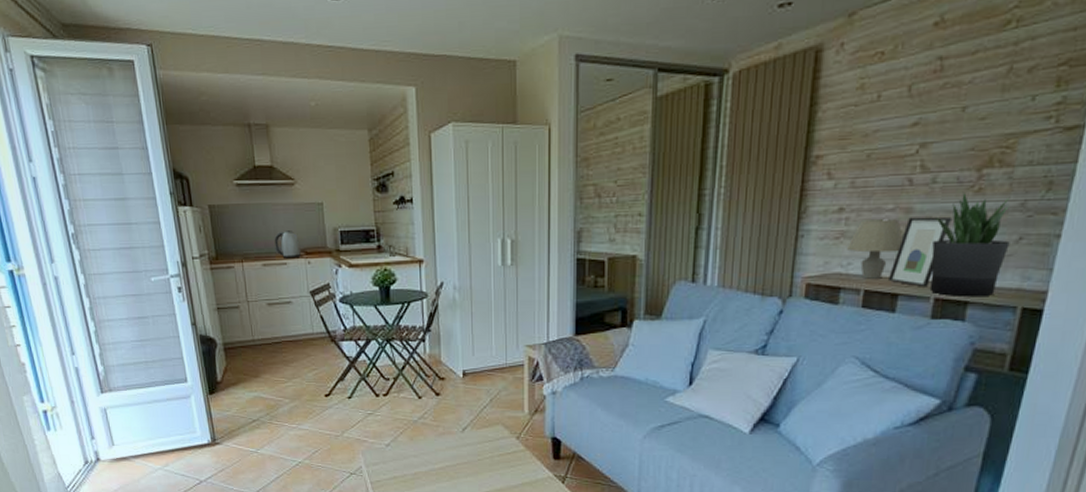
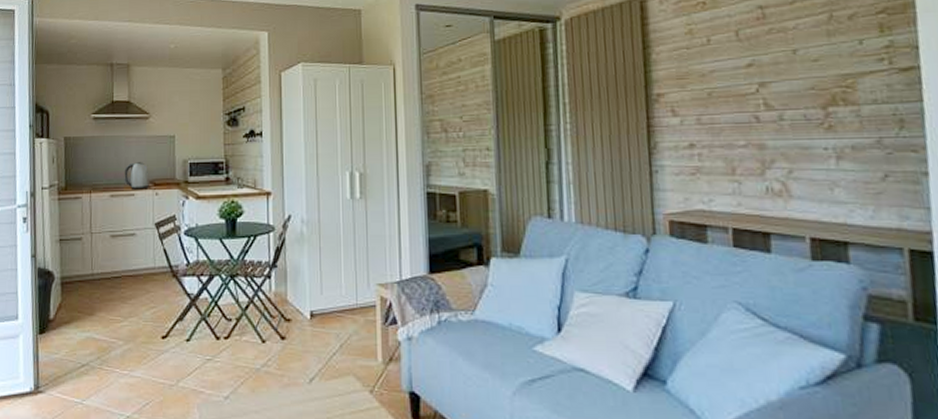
table lamp: present [847,219,903,279] -> none [705,155,763,216]
picture frame: present [889,216,952,287] -> none [755,153,809,226]
planter: present [929,191,1011,298] -> none [791,129,877,238]

